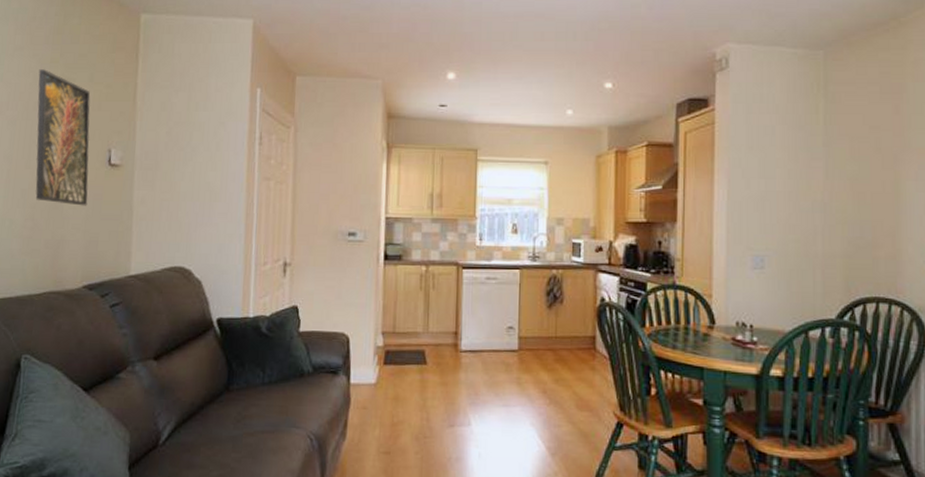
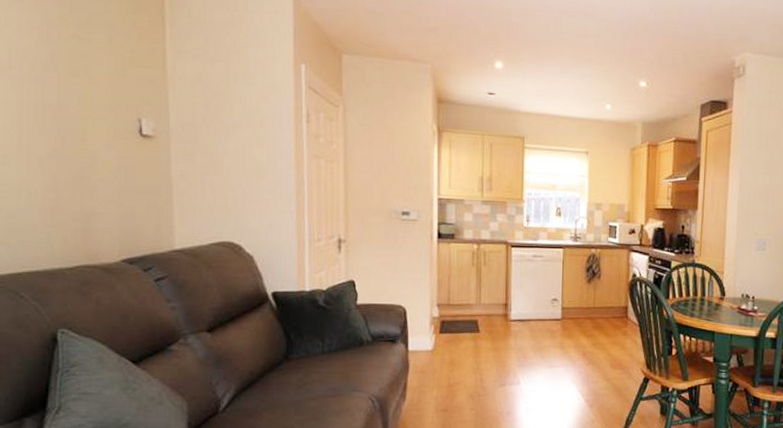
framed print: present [35,69,91,206] -> none [45,26,119,178]

